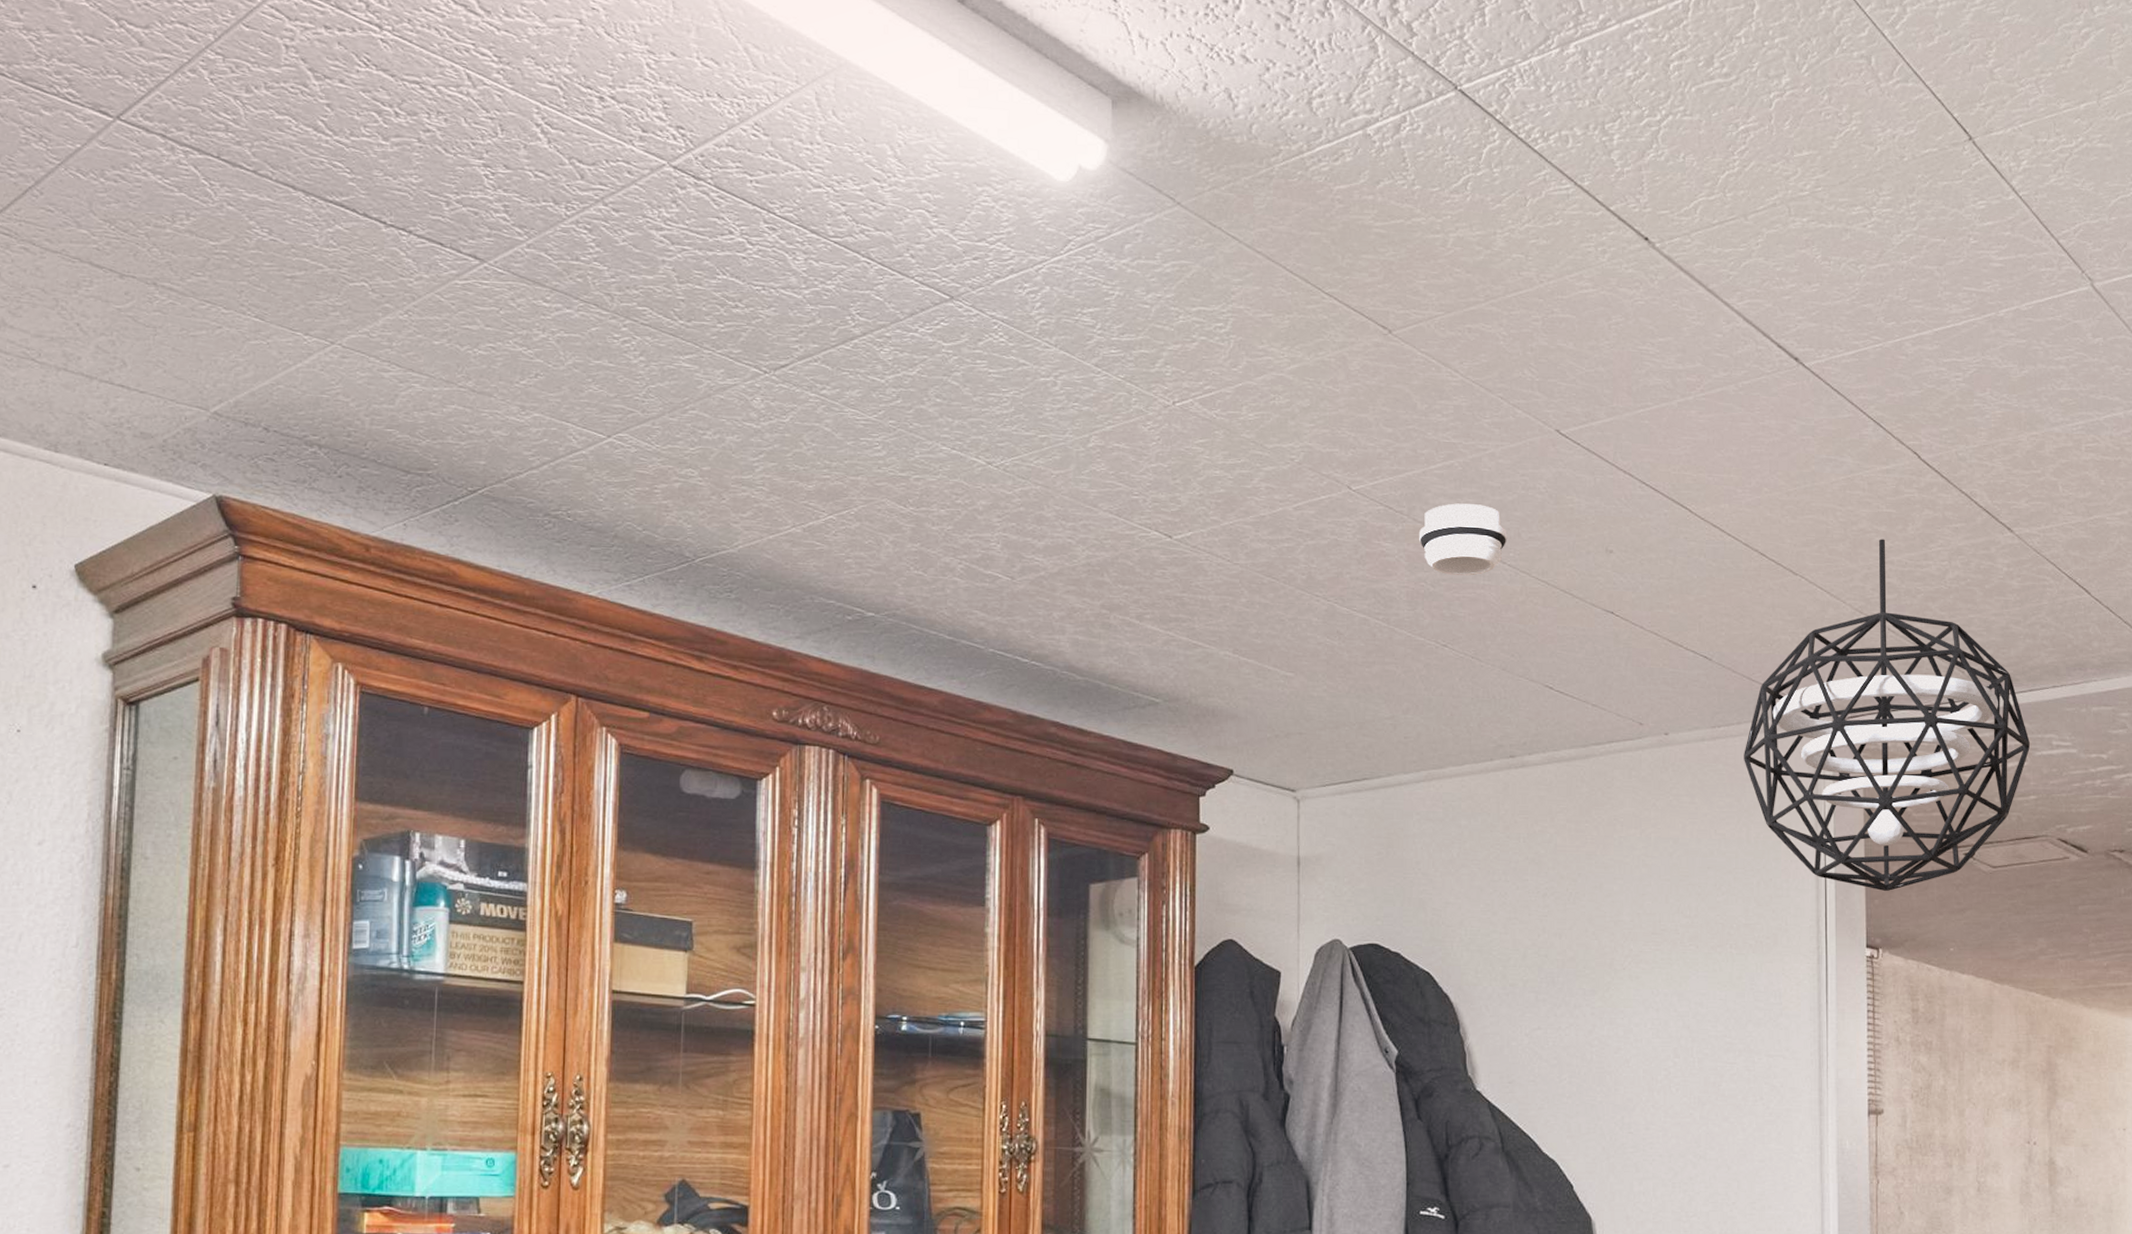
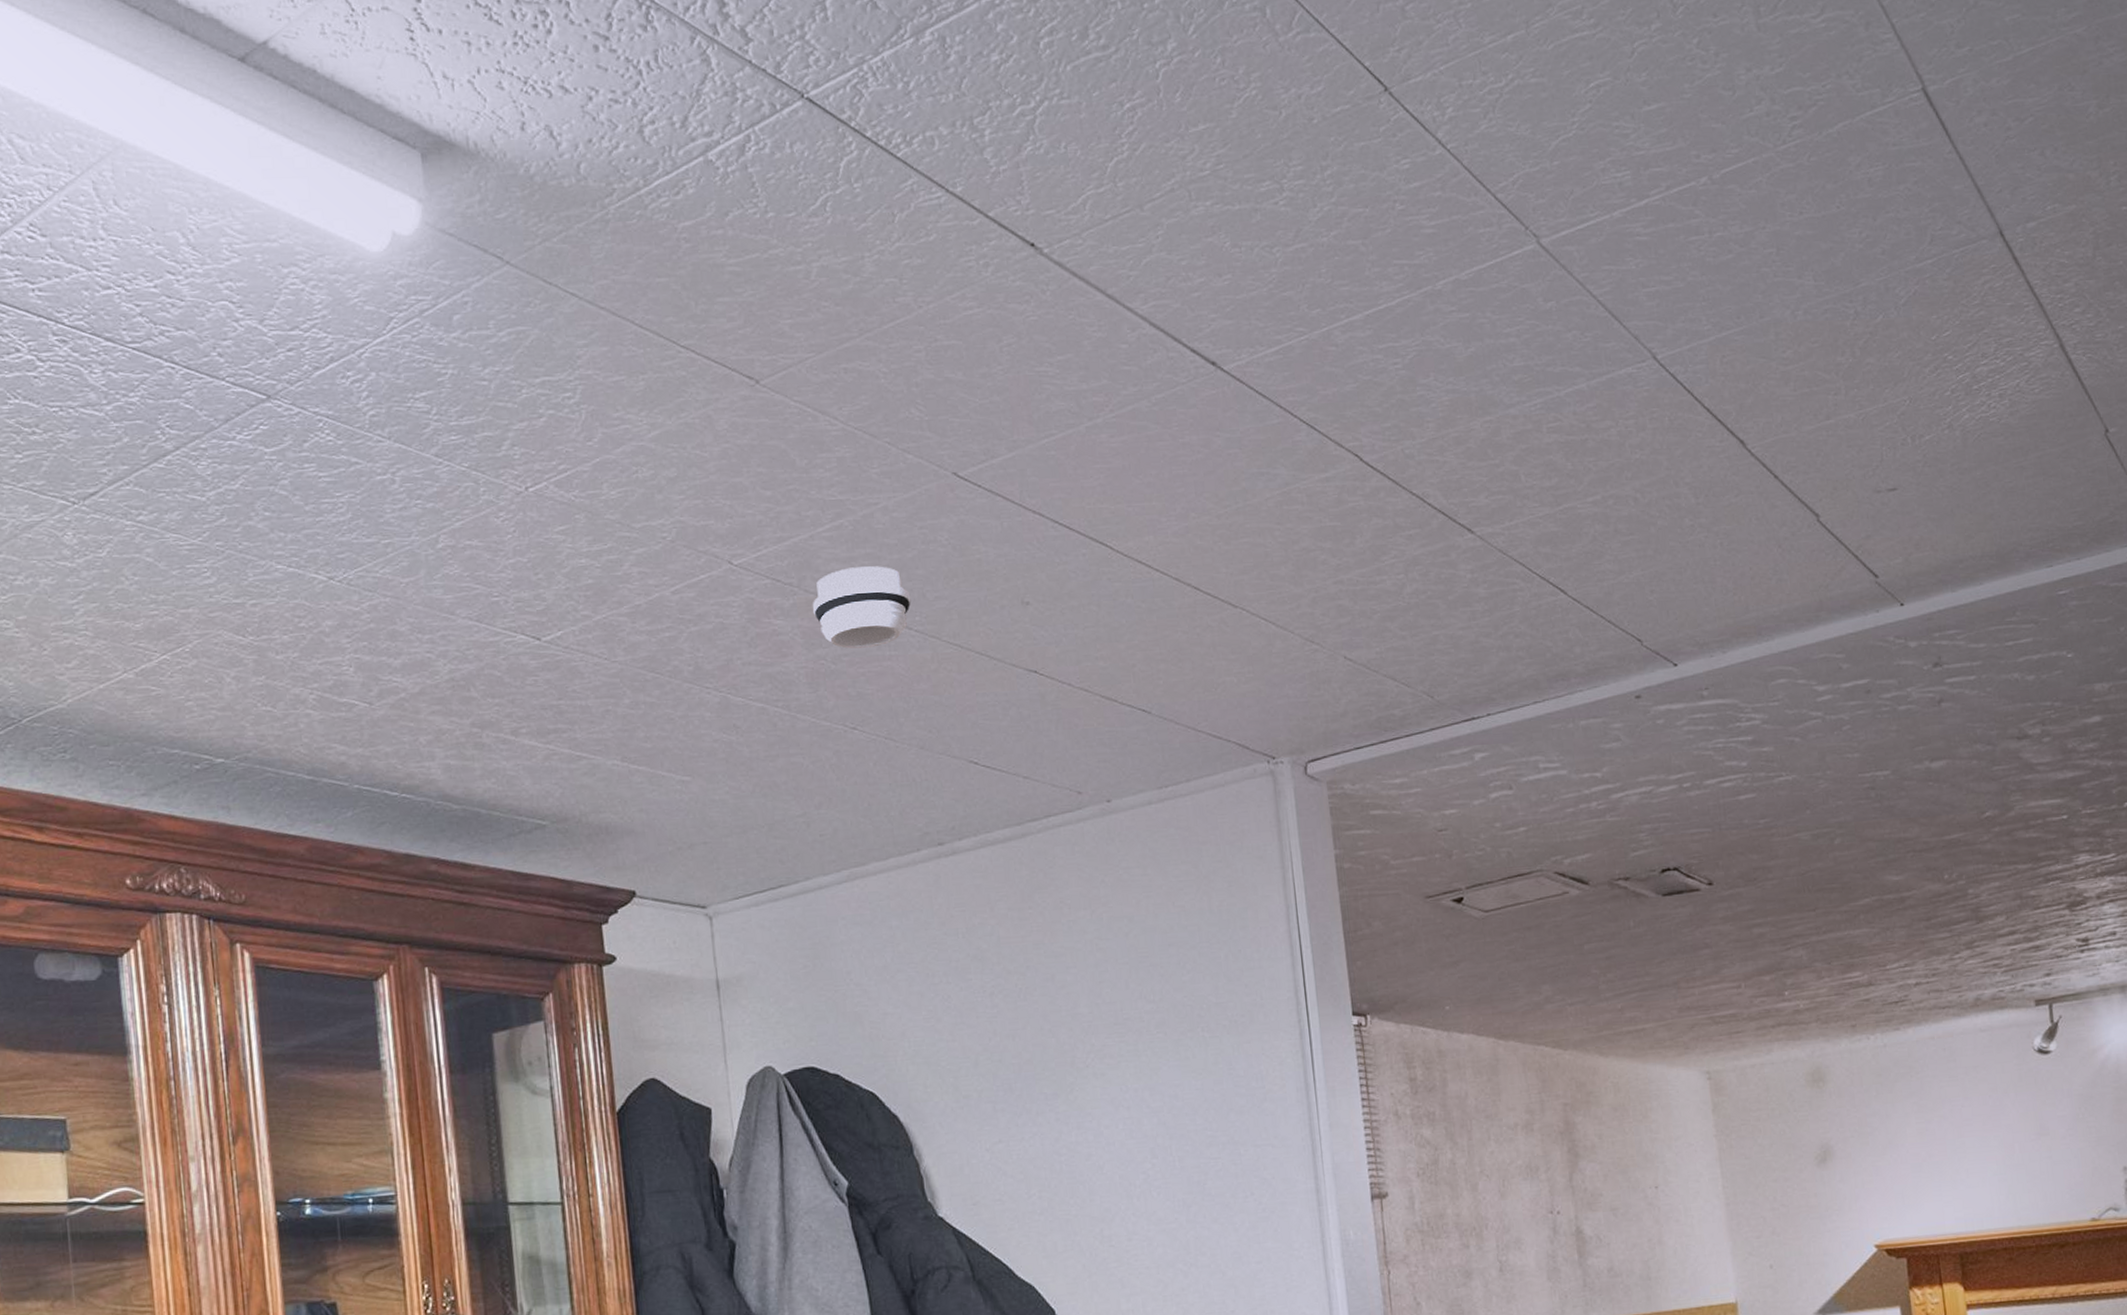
pendant light: present [1744,539,2030,892] -> none [1196,556,1514,952]

